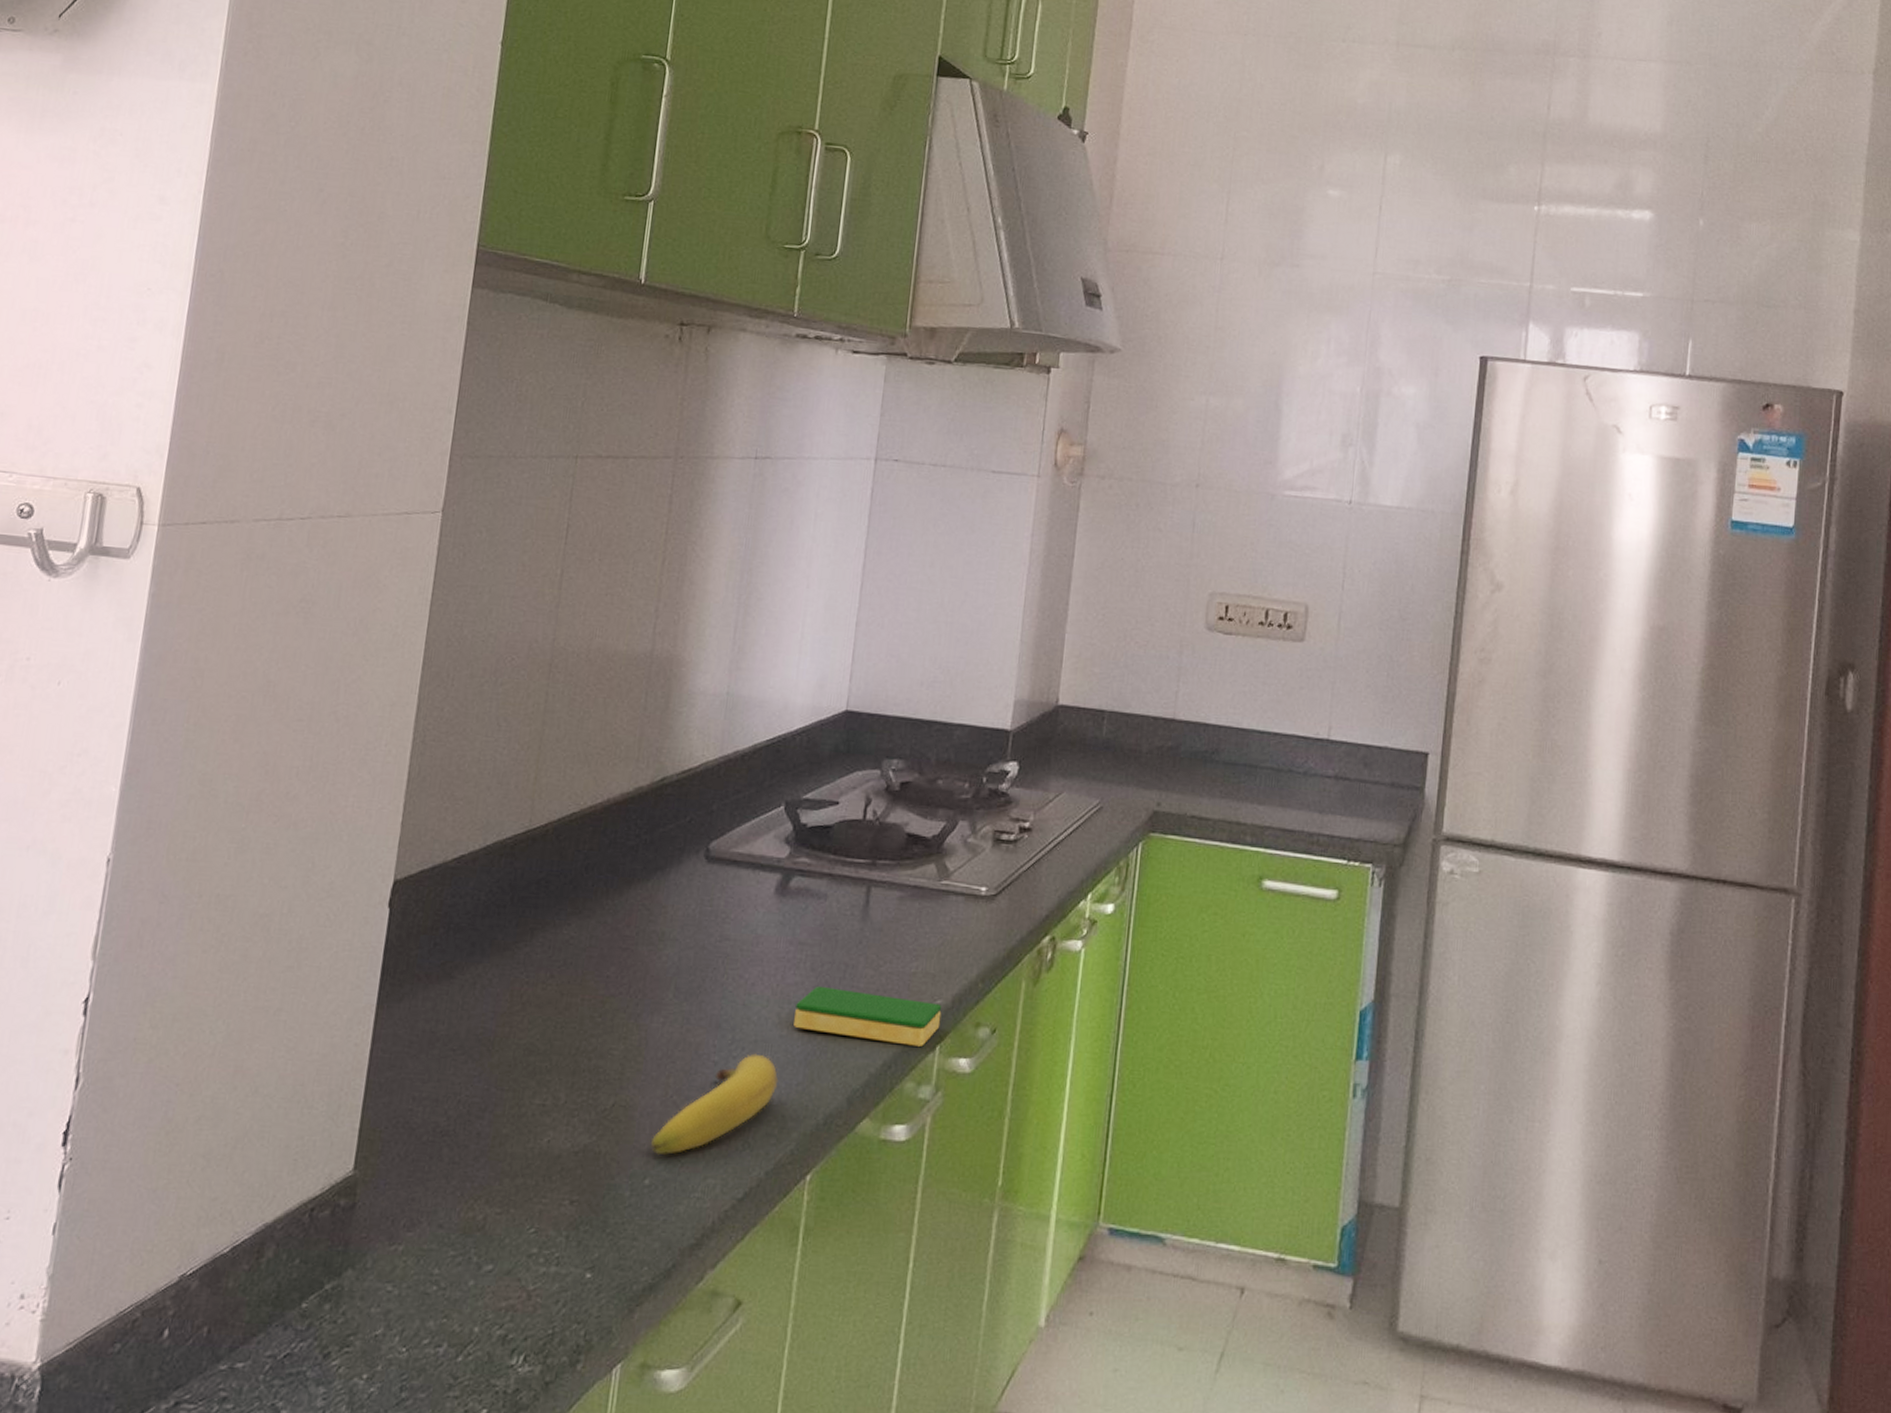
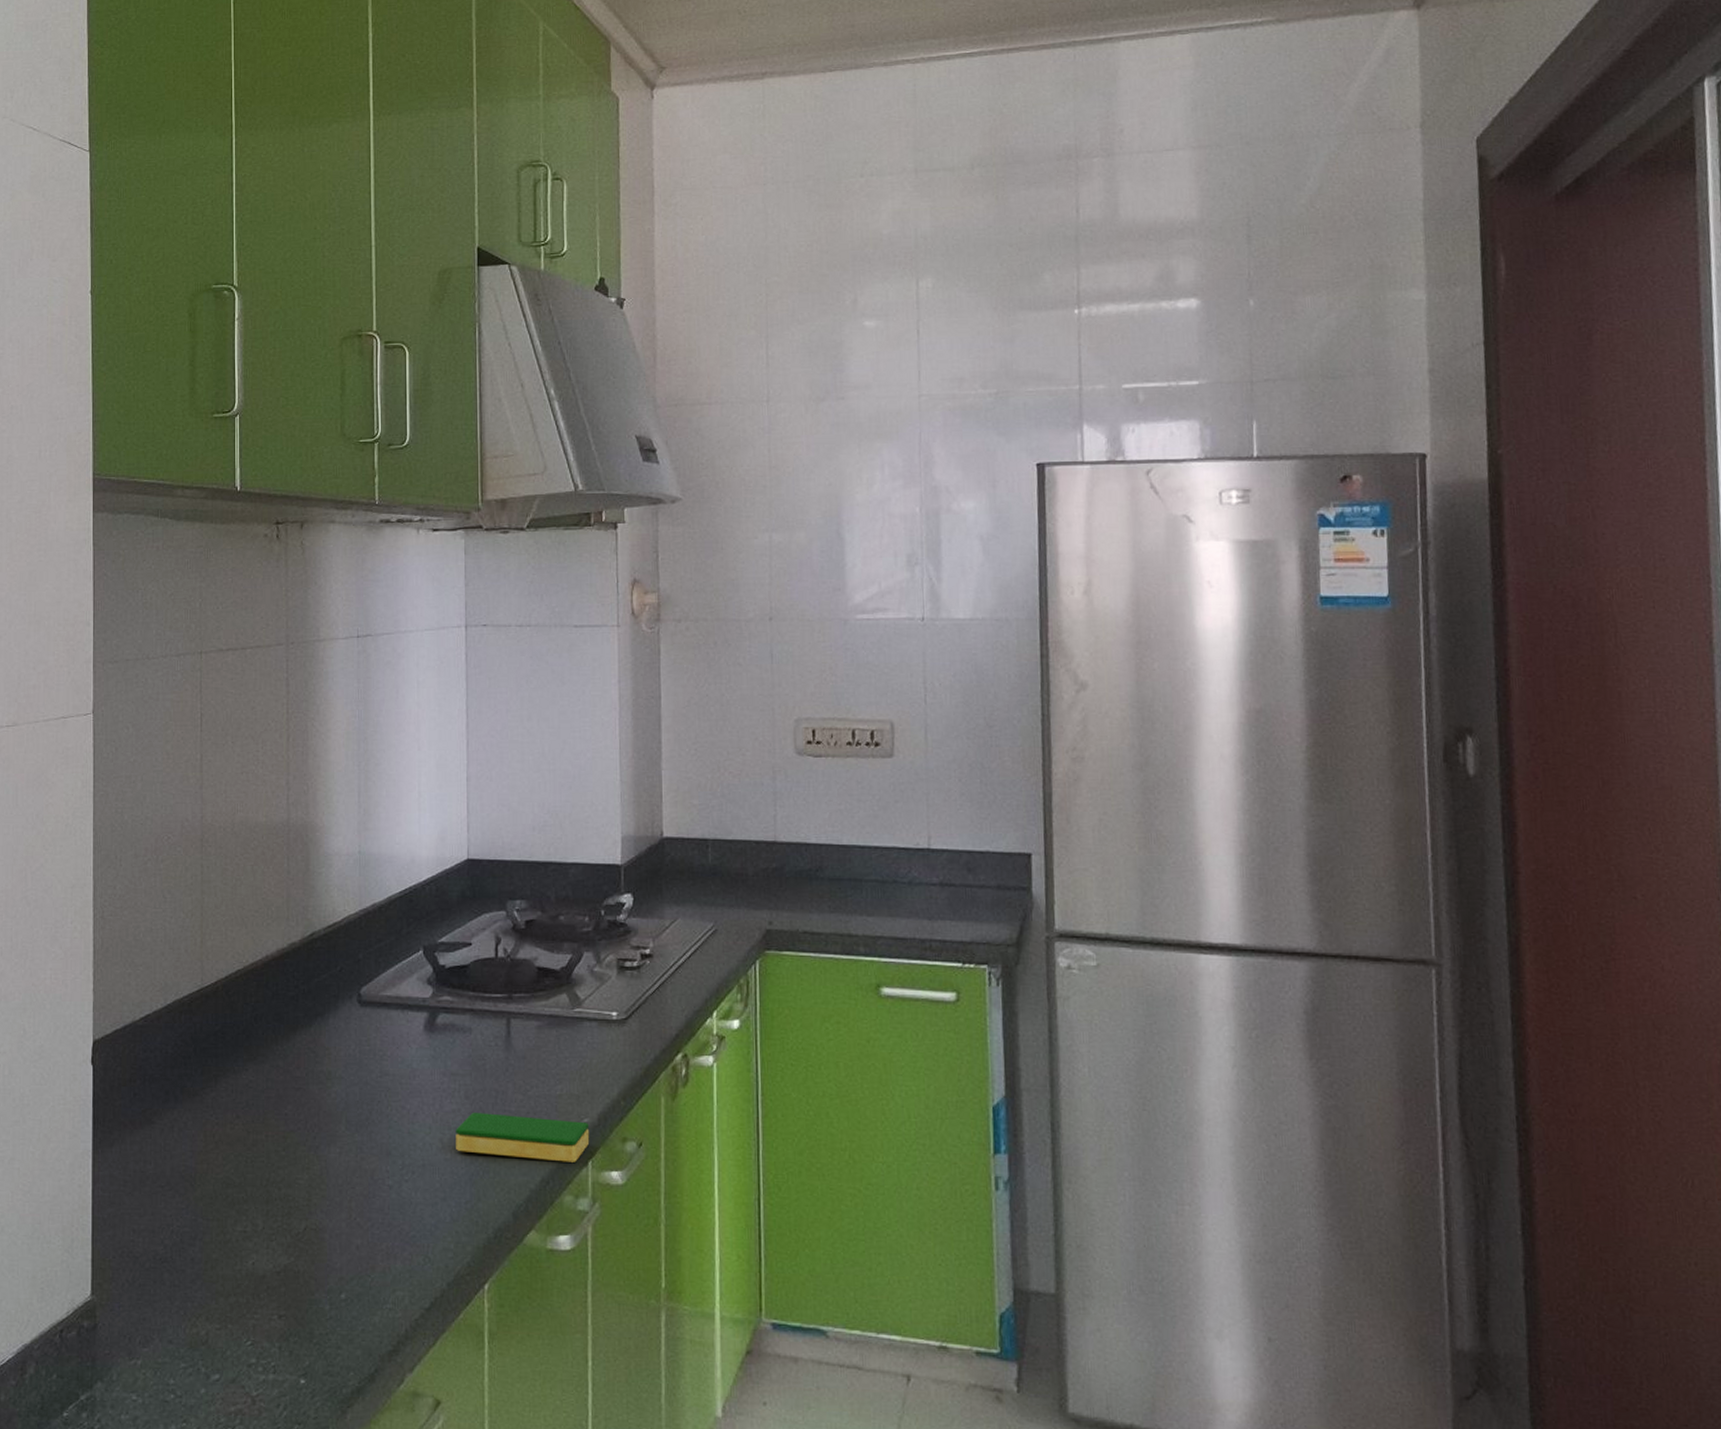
fruit: present [651,1053,779,1155] -> none [343,1176,449,1272]

